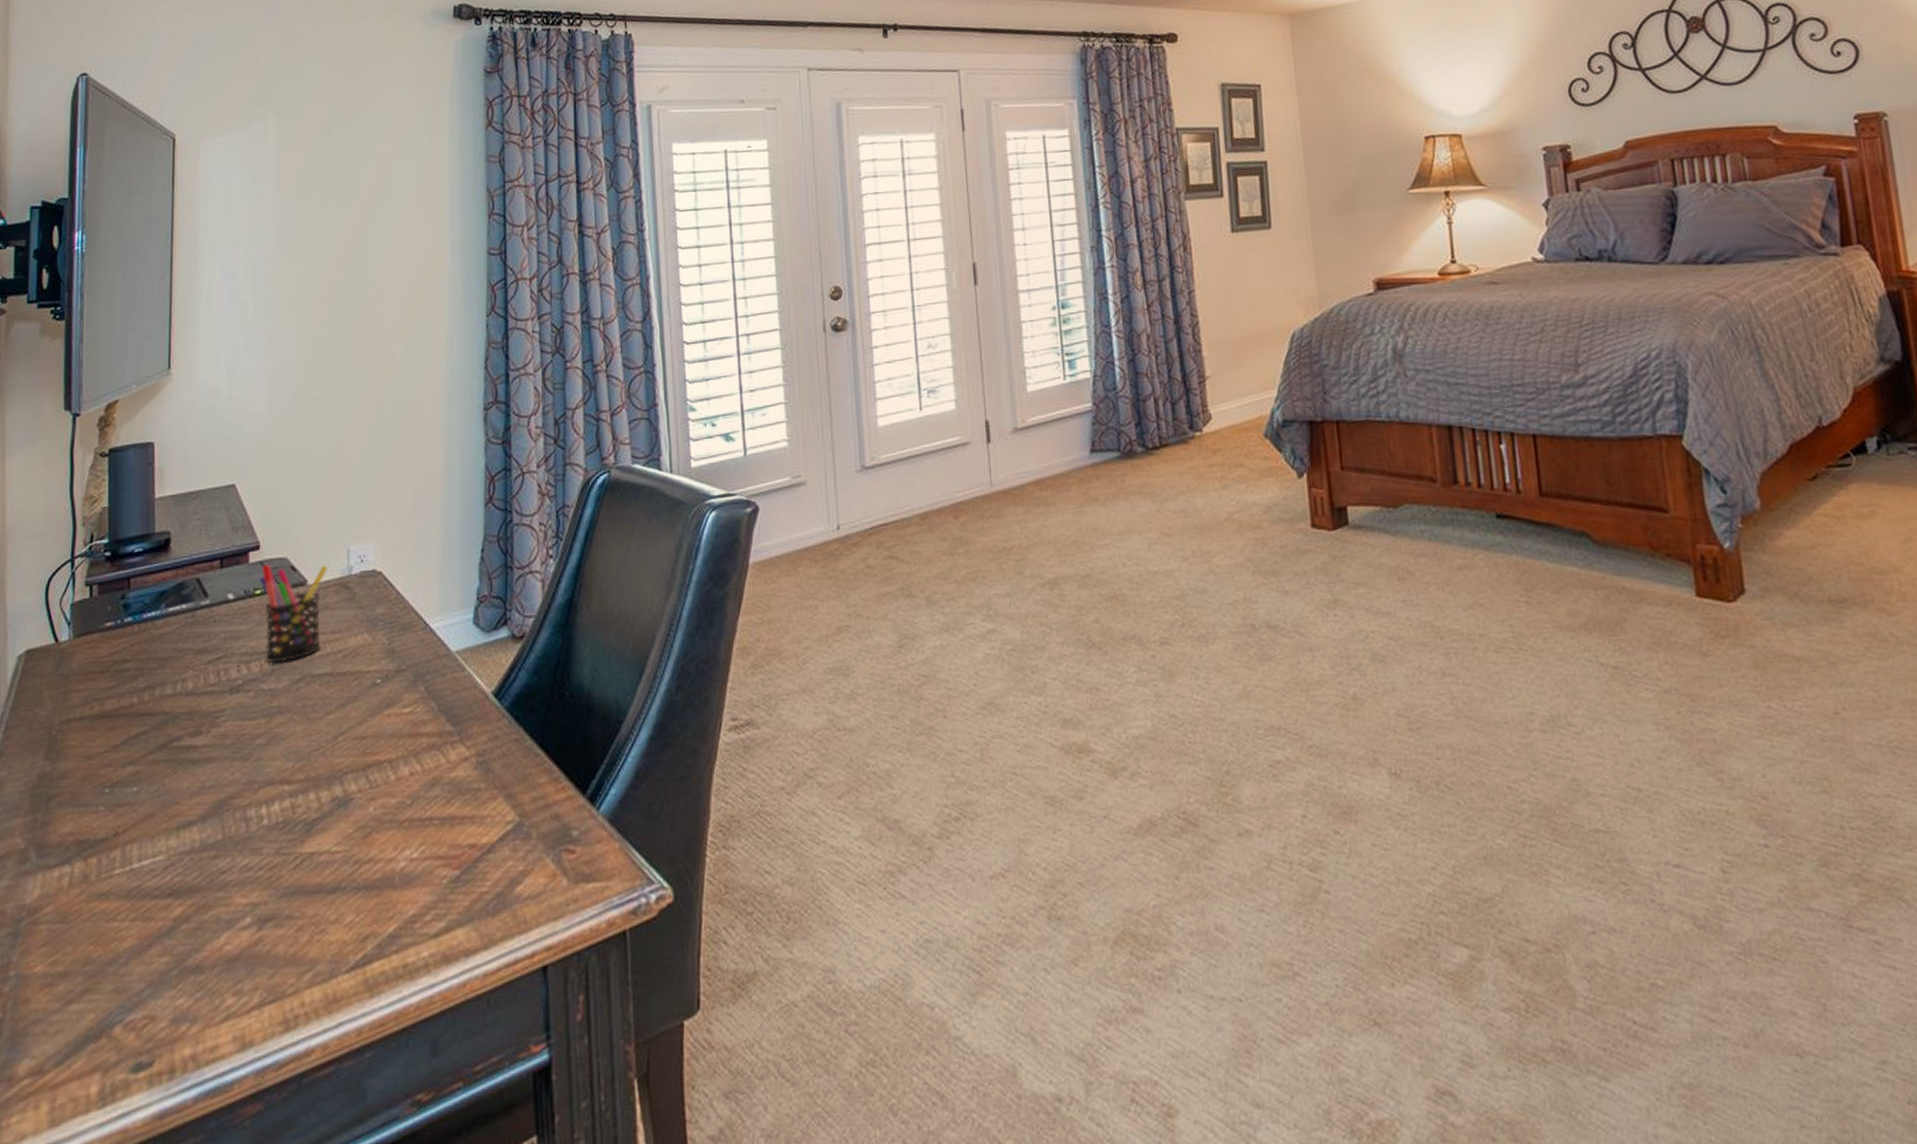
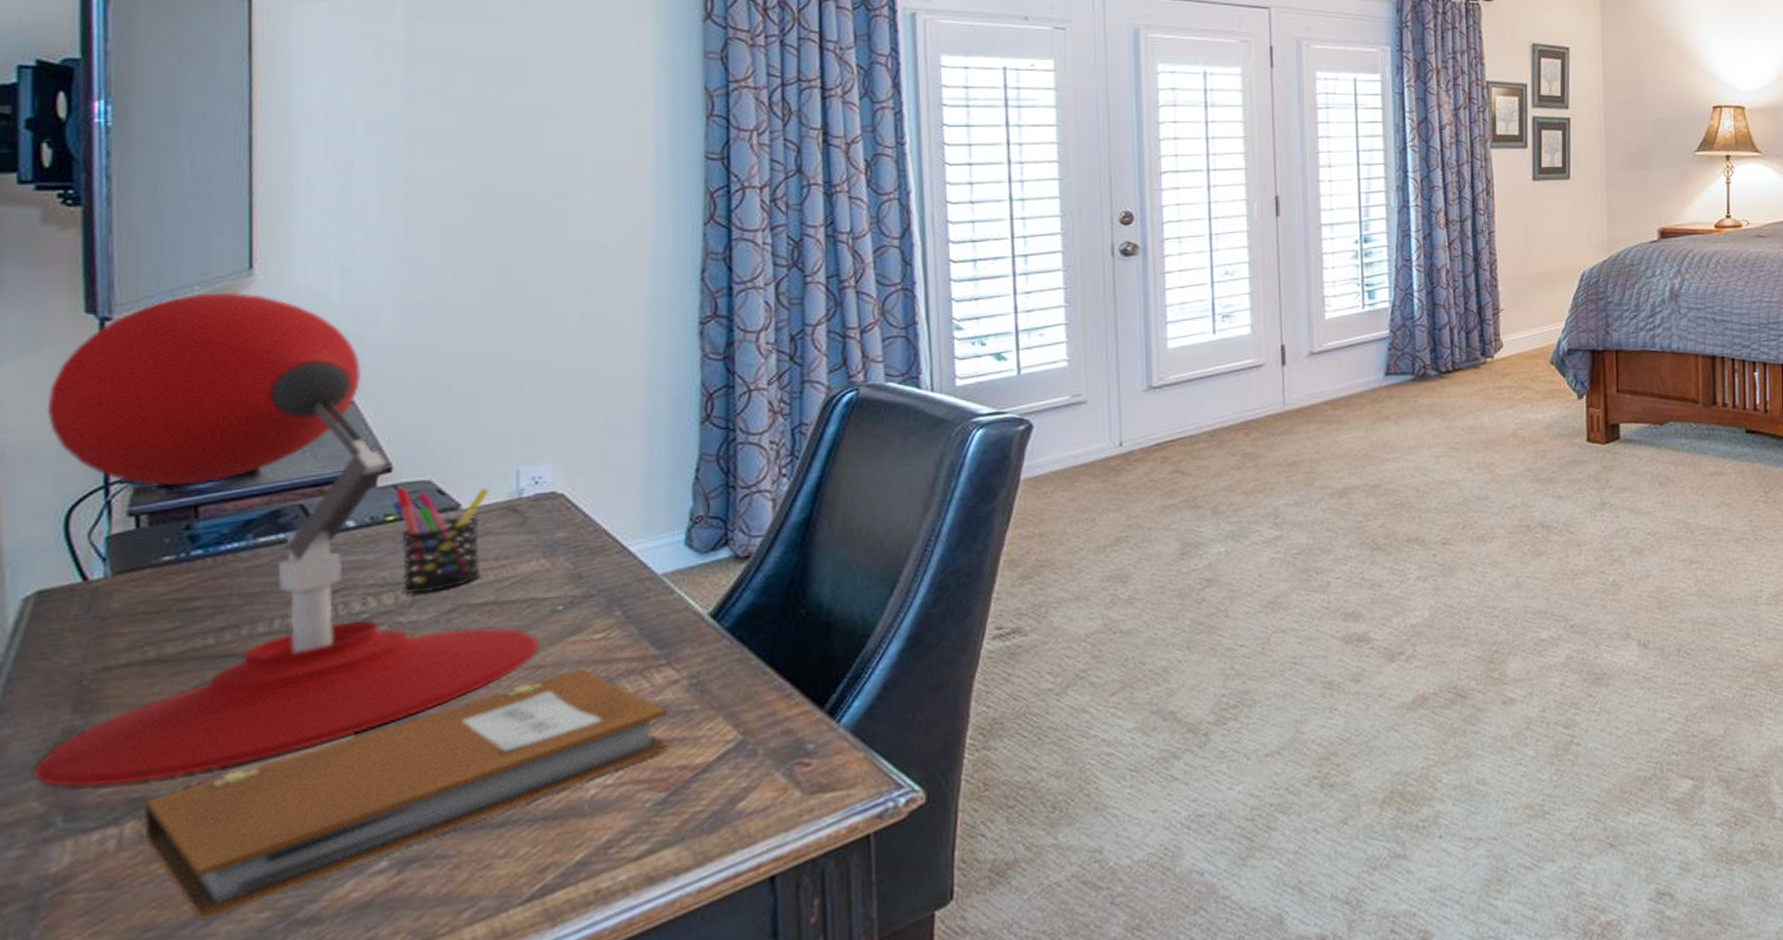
desk lamp: none [19,389,362,828] -> present [34,292,538,787]
notebook: none [86,742,460,959] -> present [143,669,668,920]

